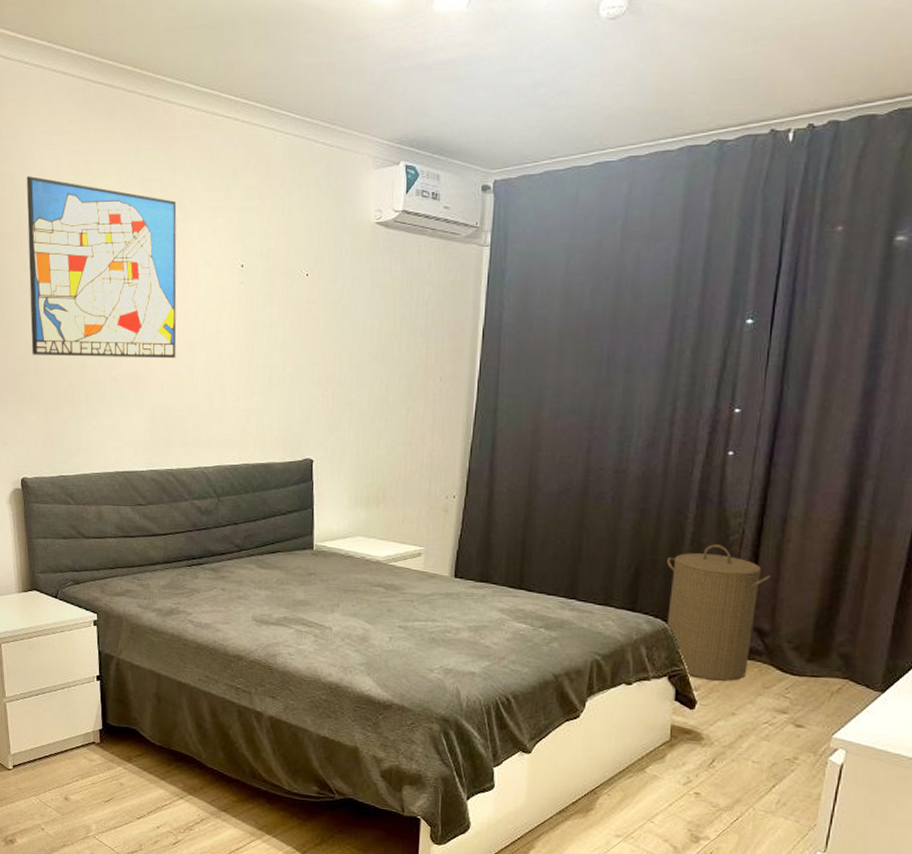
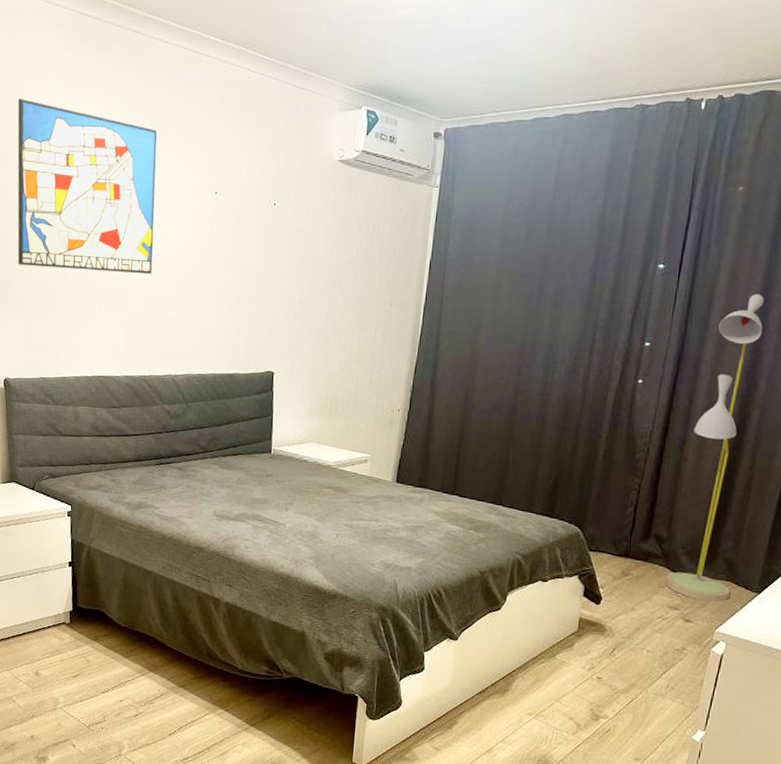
laundry hamper: present [667,544,771,681] -> none [579,460,670,581]
floor lamp: none [770,347,874,704] -> present [665,293,764,602]

